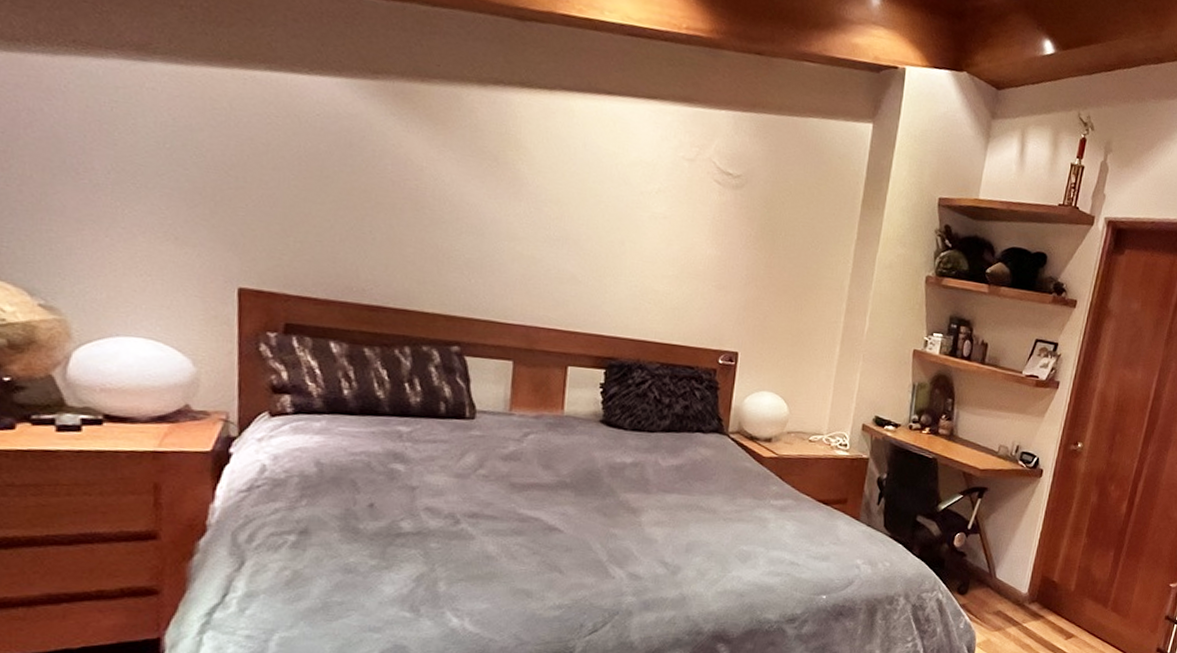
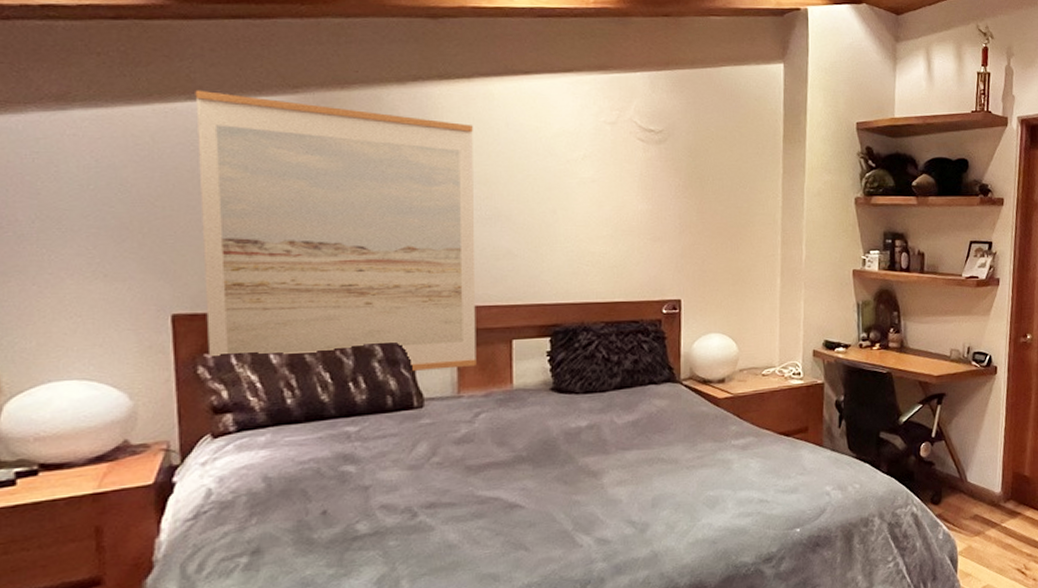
wall art: none [271,60,550,386] -> present [195,90,477,371]

